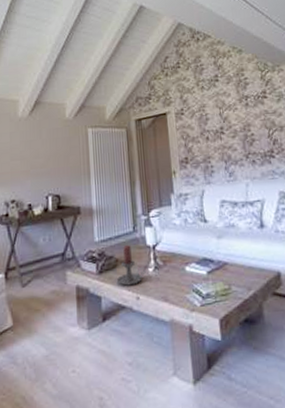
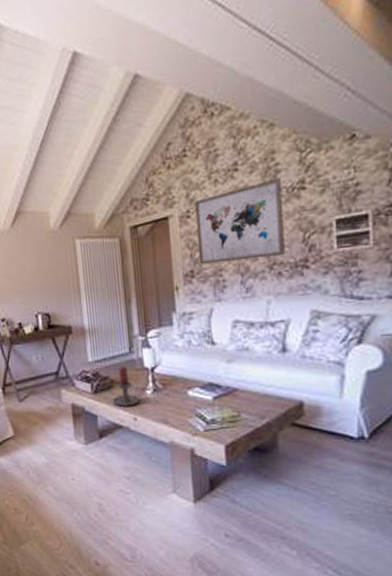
wall art: none [187,88,256,153] -> present [194,177,285,265]

